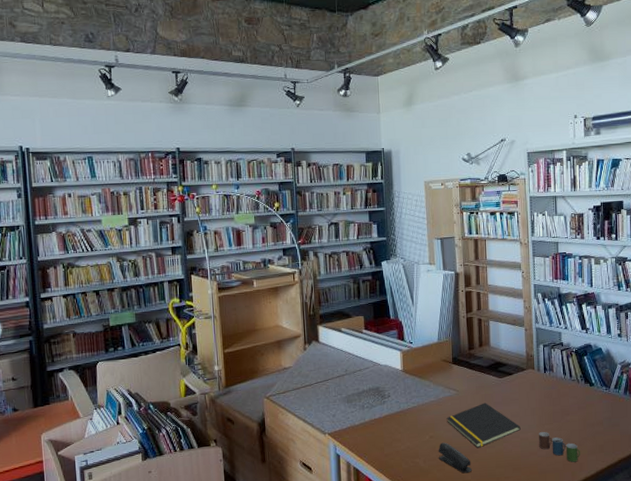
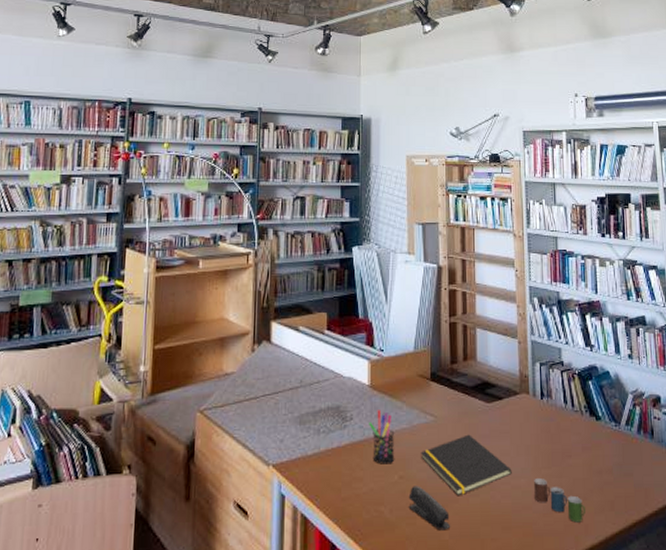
pen holder: none [403,388,426,429] -> present [369,410,395,465]

